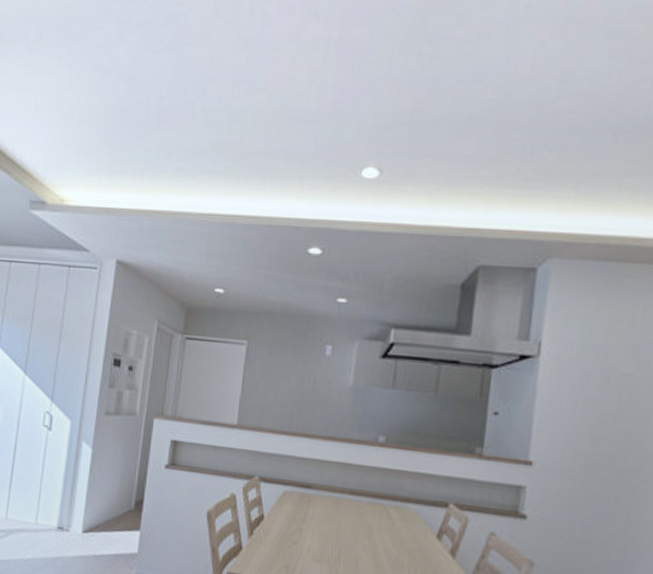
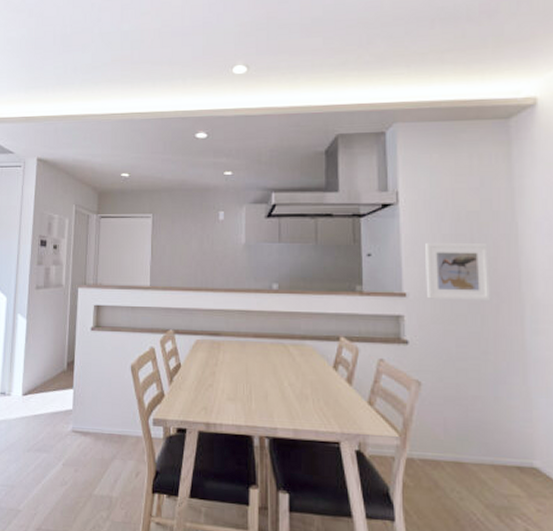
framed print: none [556,405,637,479] -> present [425,242,491,300]

